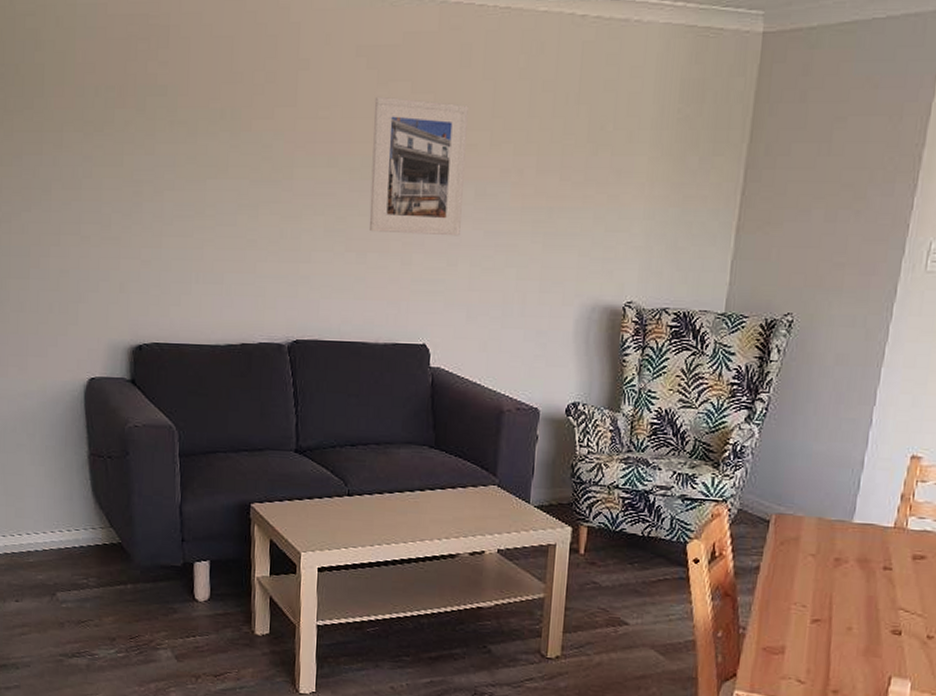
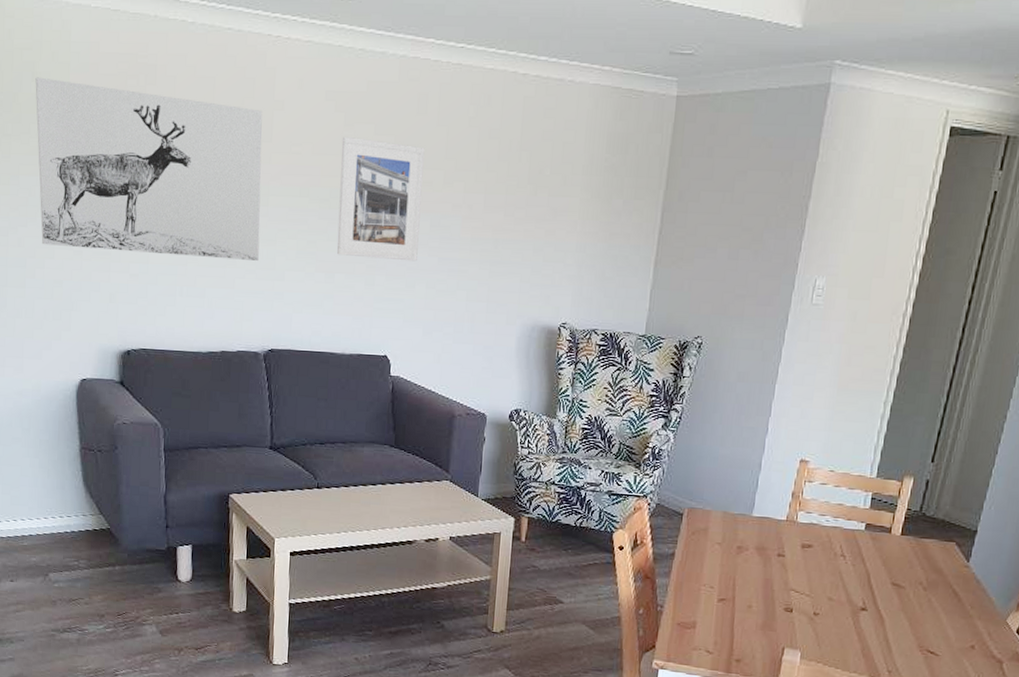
wall art: none [38,45,286,242] -> present [35,77,263,262]

